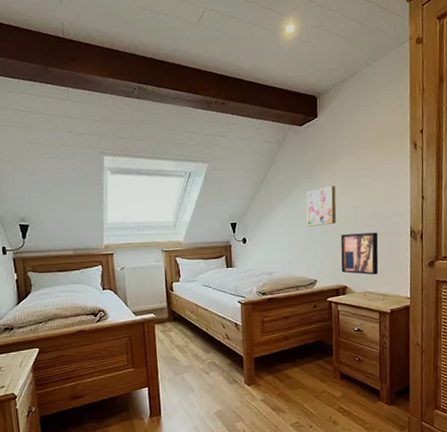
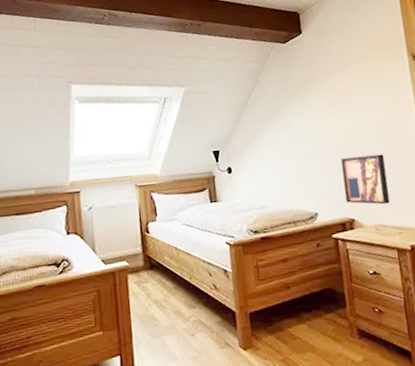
wall art: present [306,186,337,227] -> none [296,104,334,151]

